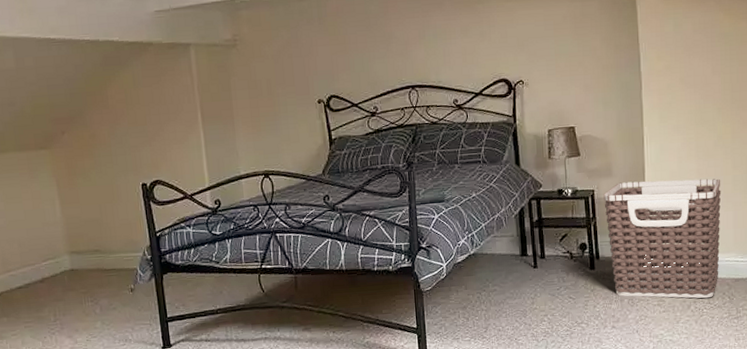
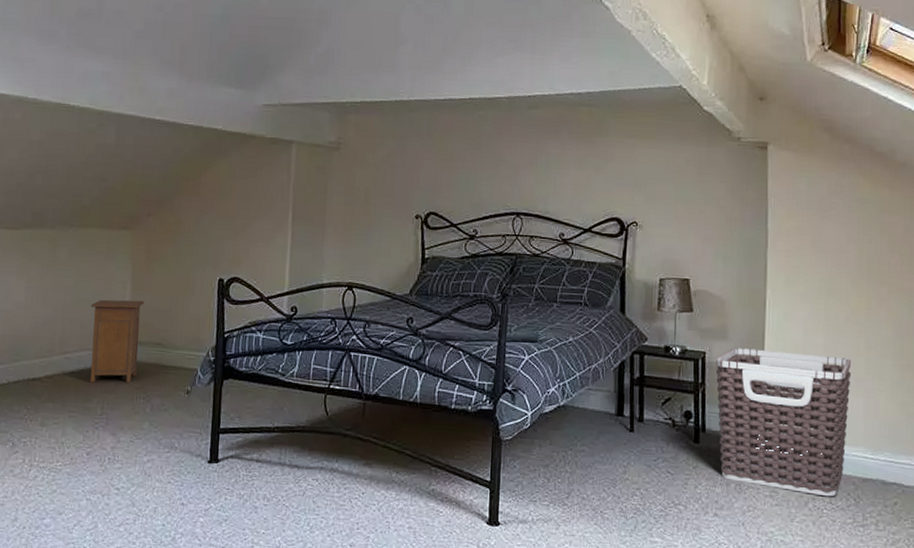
nightstand: none [24,213,81,294] -> present [90,299,145,383]

